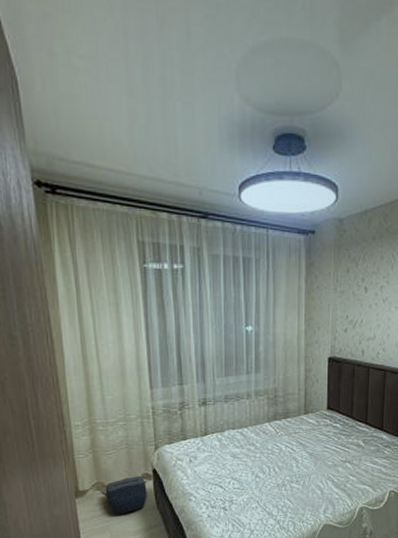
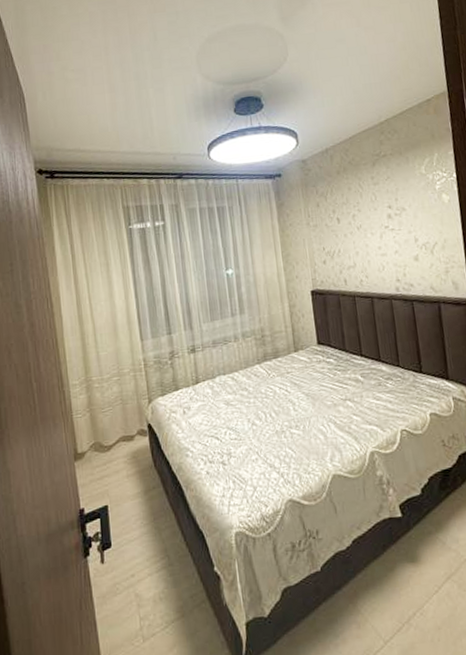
backpack: present [101,475,147,514] -> none [99,432,144,477]

